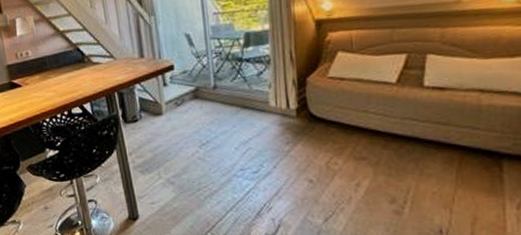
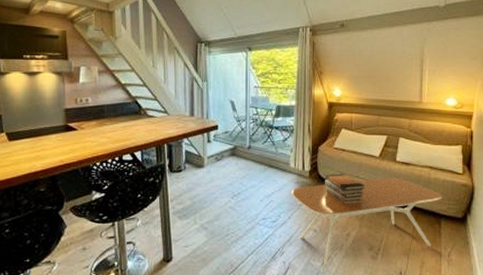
coffee table: none [274,108,503,223] -> present [291,178,442,266]
book stack: none [318,108,379,148] -> present [324,173,366,205]

